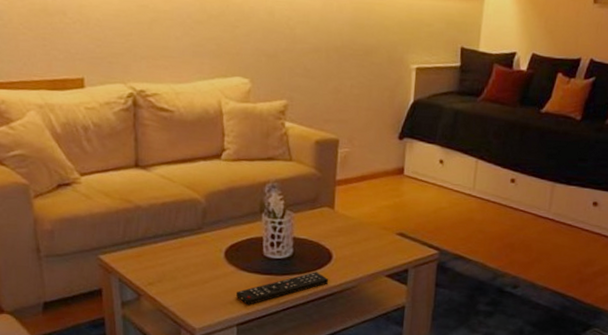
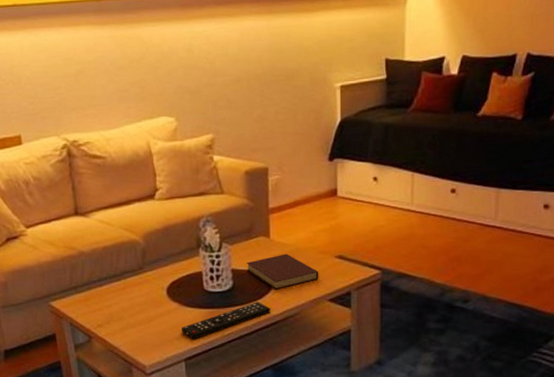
notebook: none [308,226,379,261] -> present [246,253,319,290]

